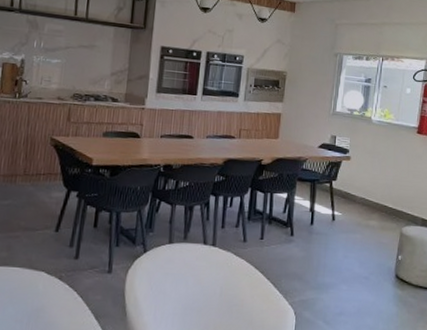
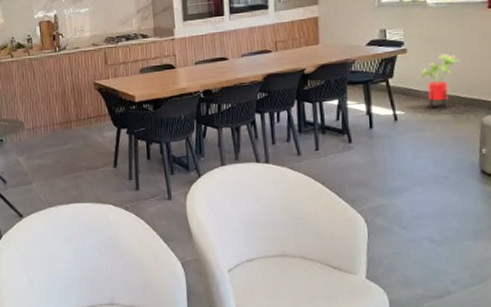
house plant: none [359,166,392,215] -> present [421,53,461,108]

